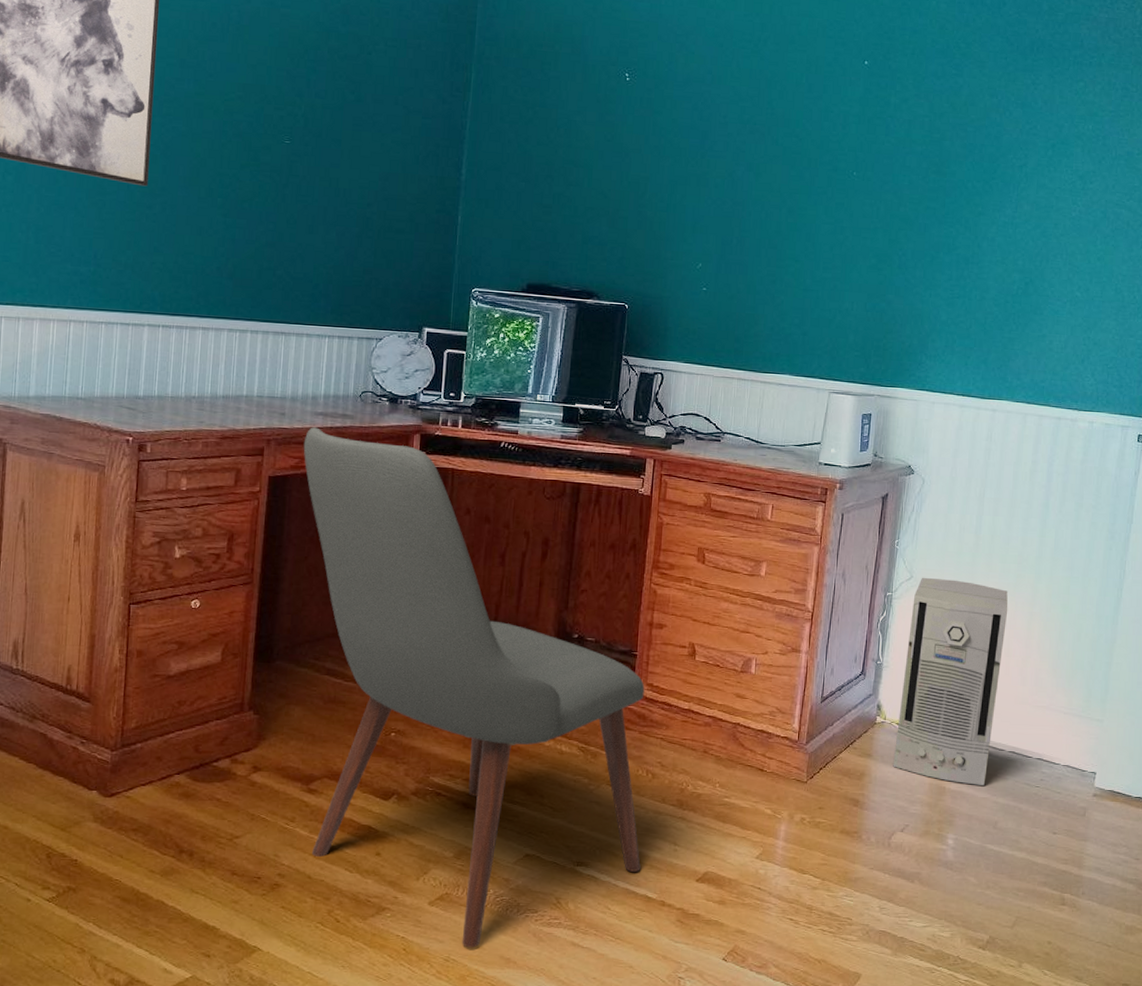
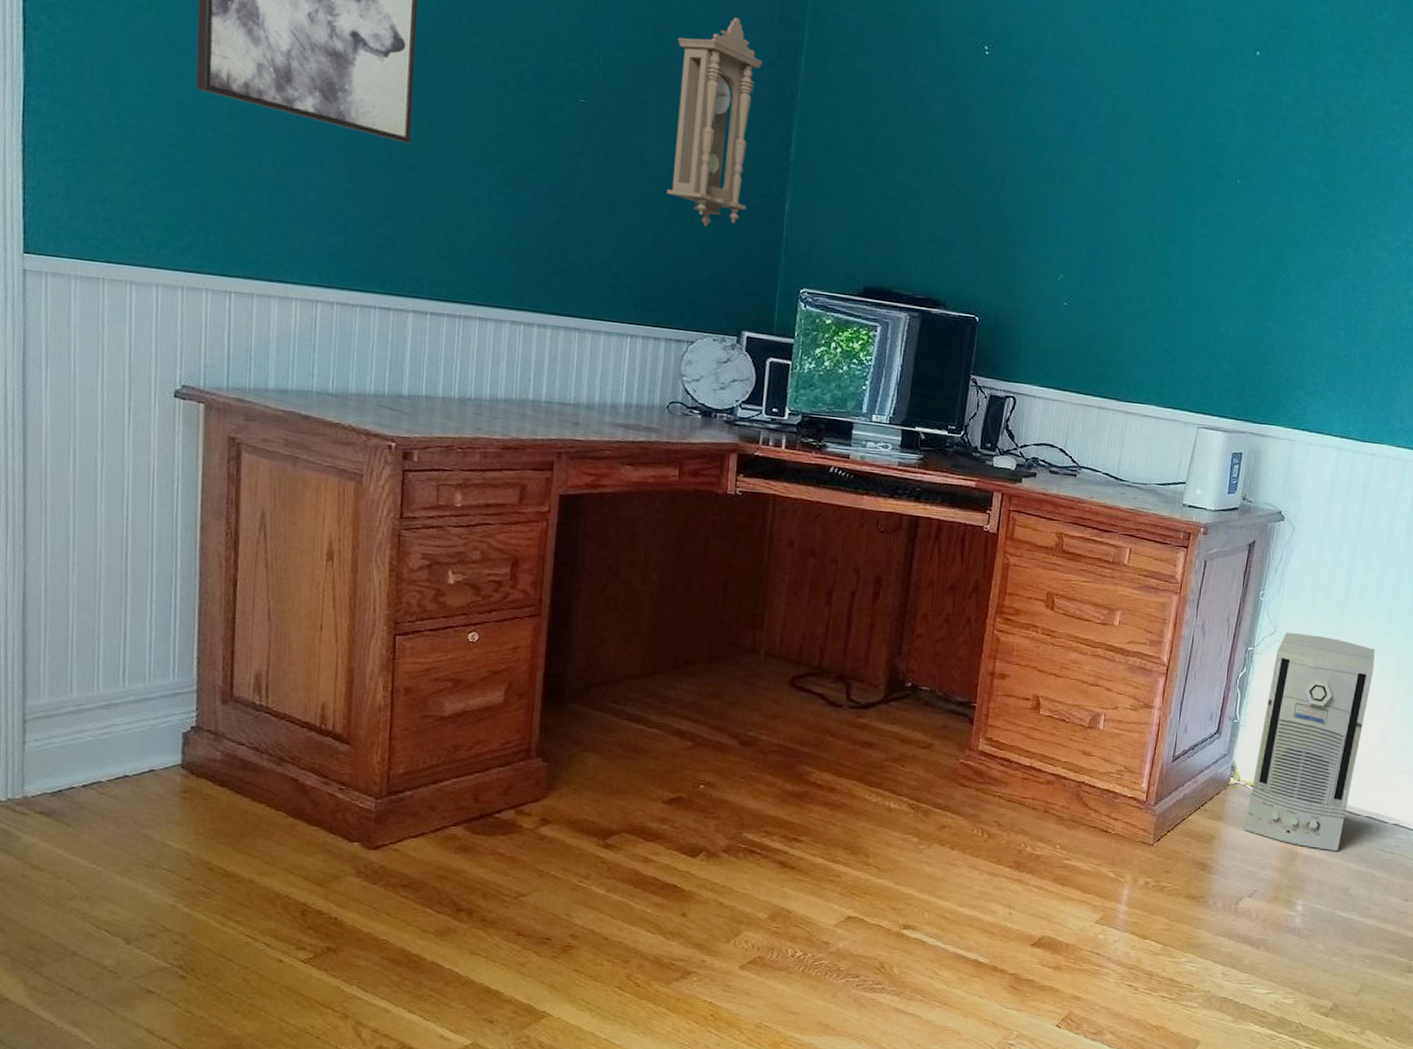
chair: present [303,427,645,948] -> none [600,440,984,1014]
pendulum clock: none [358,65,438,240] -> present [667,17,763,226]

